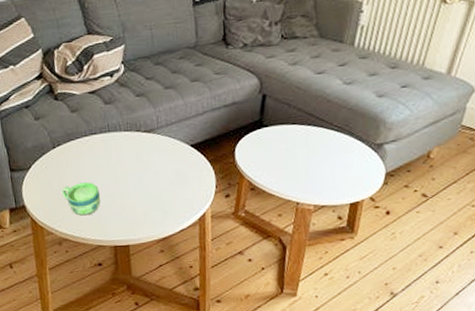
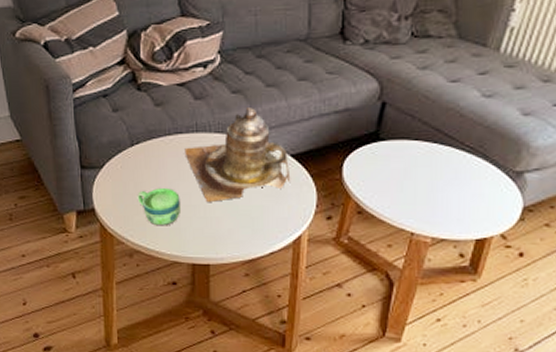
teapot: none [99,107,192,191] -> present [184,108,291,202]

